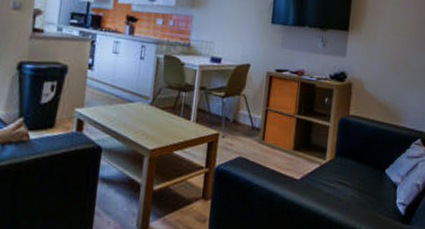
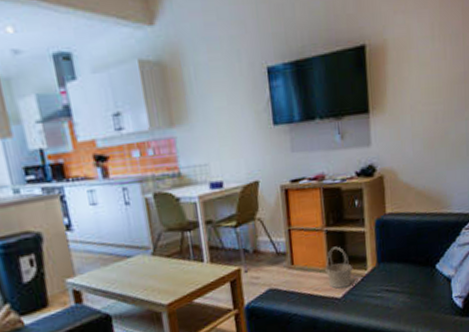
basket: none [290,133,313,171] -> present [325,246,352,289]

